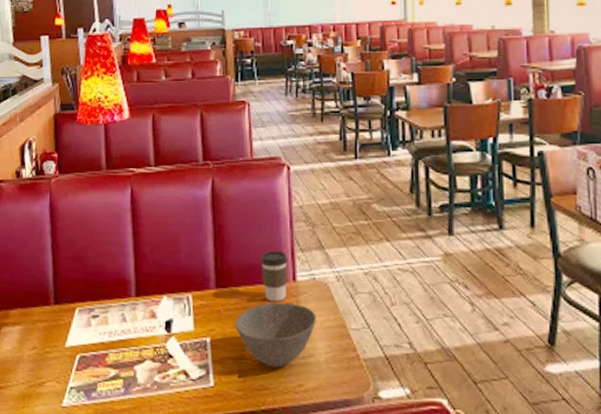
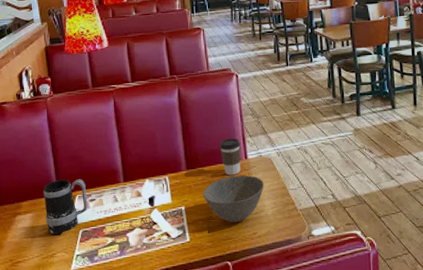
mug: none [36,285,89,357] -> present [43,179,88,235]

